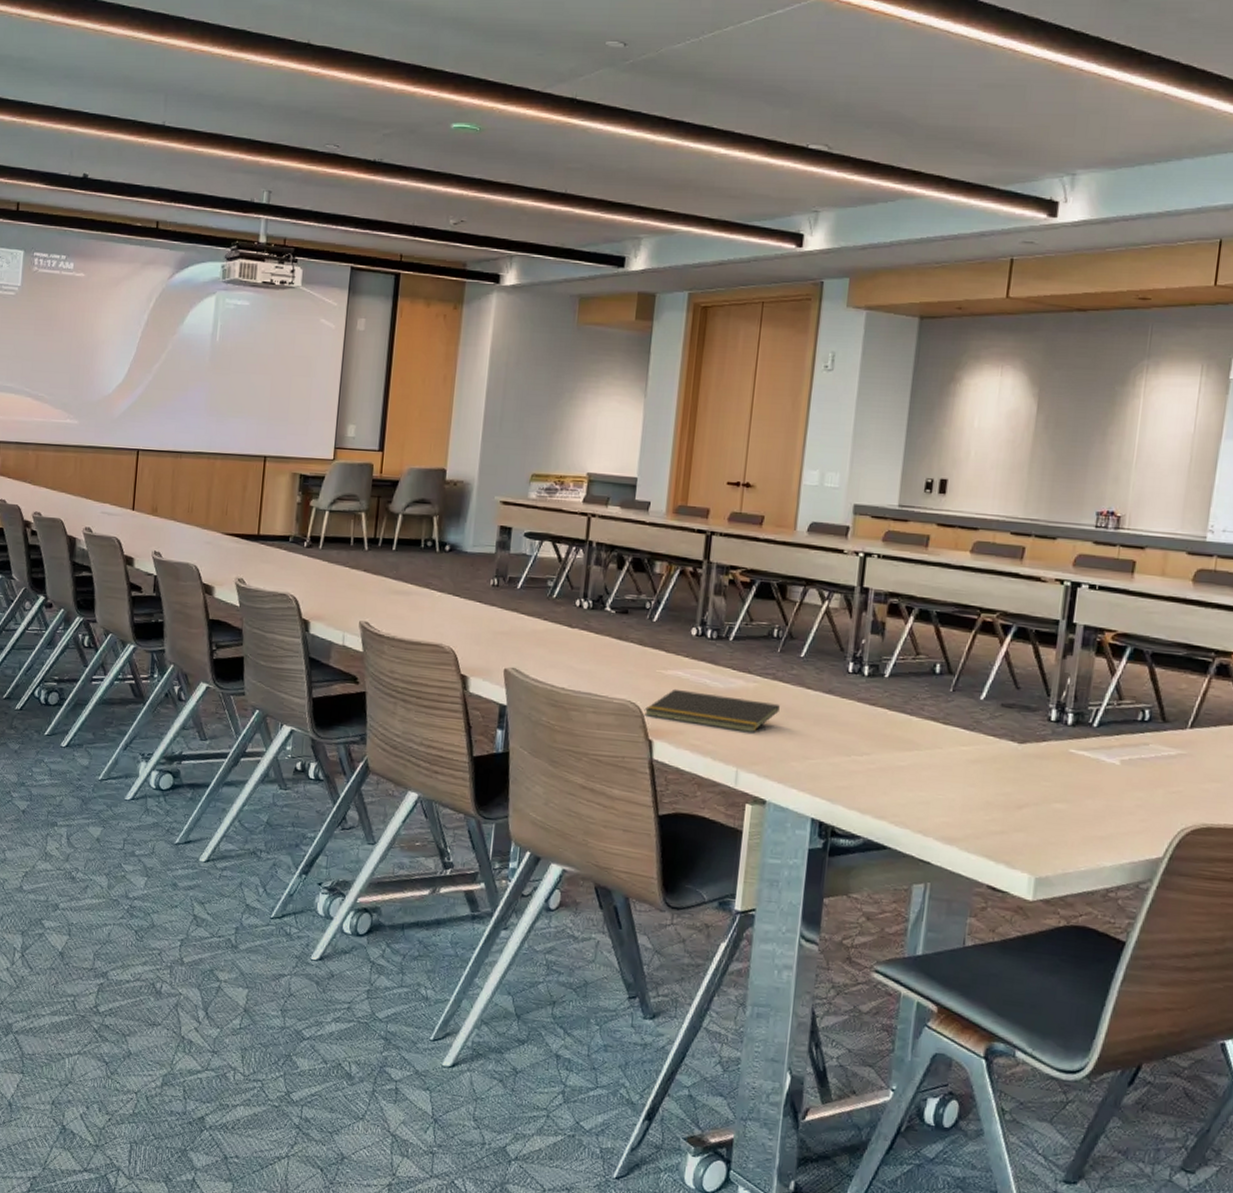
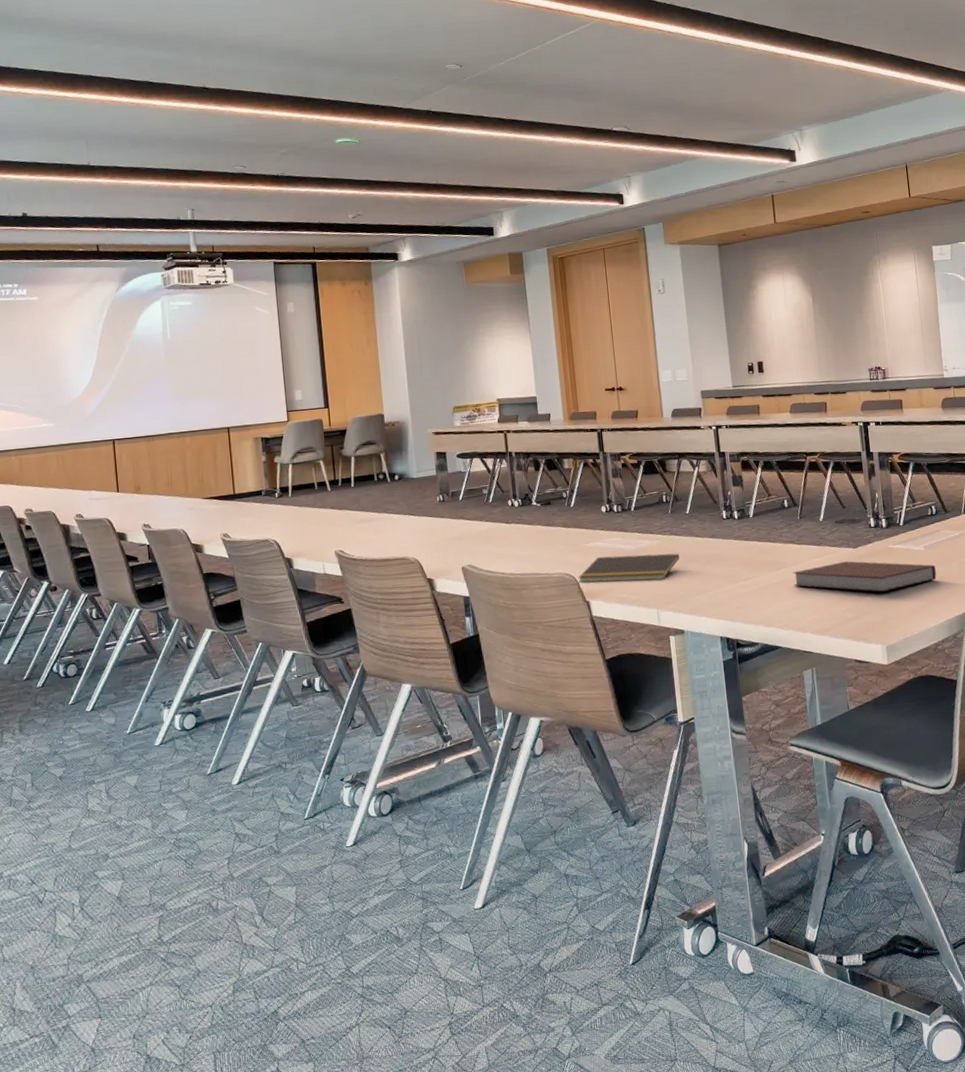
notebook: none [924,757,1131,808] -> present [792,561,937,593]

